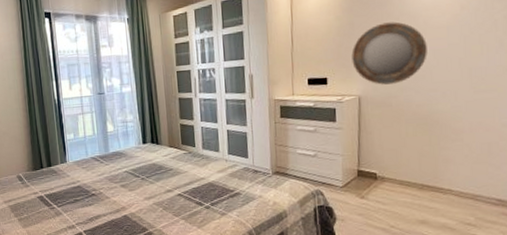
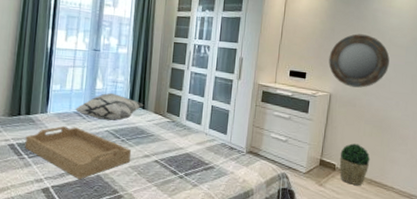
serving tray: none [51,172,153,222] -> present [25,126,131,180]
decorative pillow: none [92,133,157,162] -> present [75,92,143,121]
potted plant: none [380,147,418,193] -> present [339,143,371,185]

